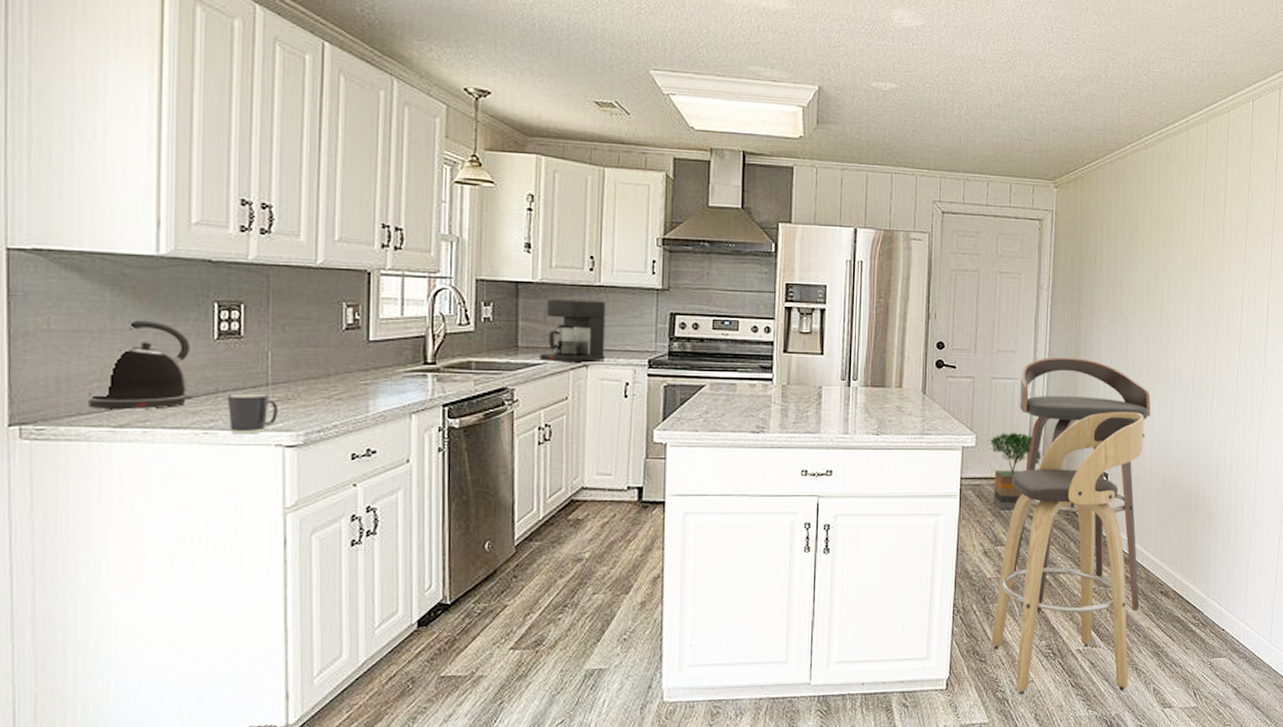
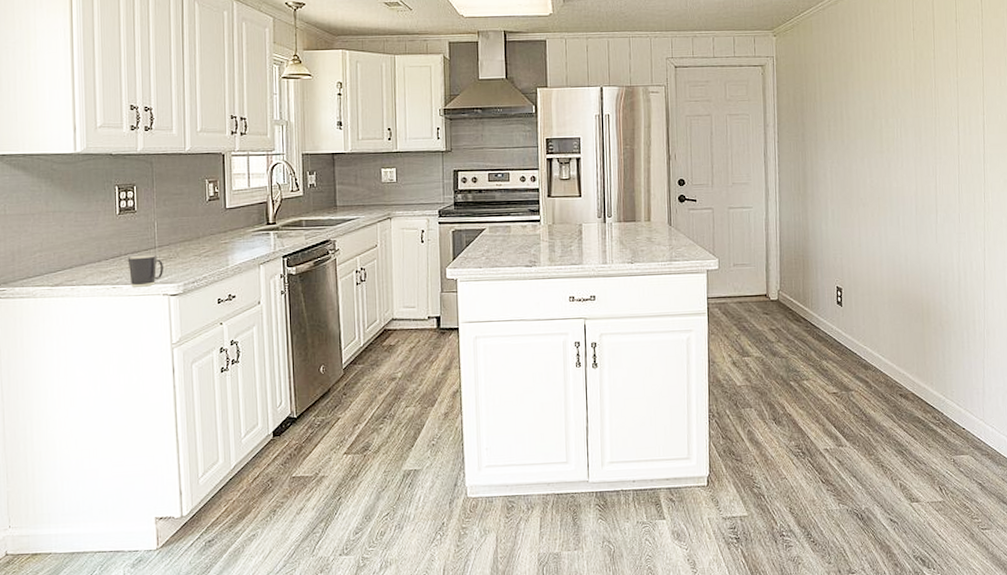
kettle: present [87,320,194,410] -> none [32,203,105,273]
coffee maker: present [540,298,606,363] -> none [354,164,405,217]
potted tree: present [990,432,1042,511] -> none [731,254,779,325]
bar stool: present [991,412,1145,695] -> none [745,231,876,490]
bar stool: present [1013,356,1151,612] -> none [755,185,881,415]

